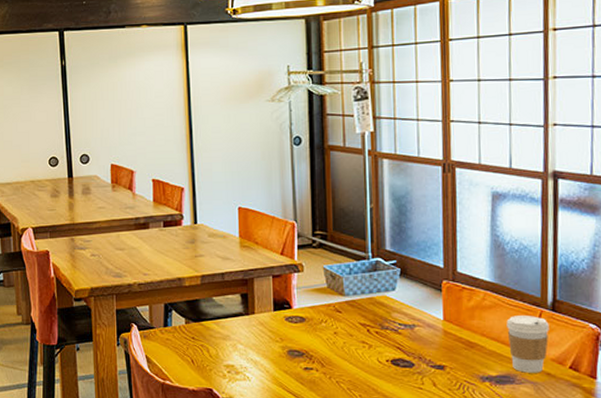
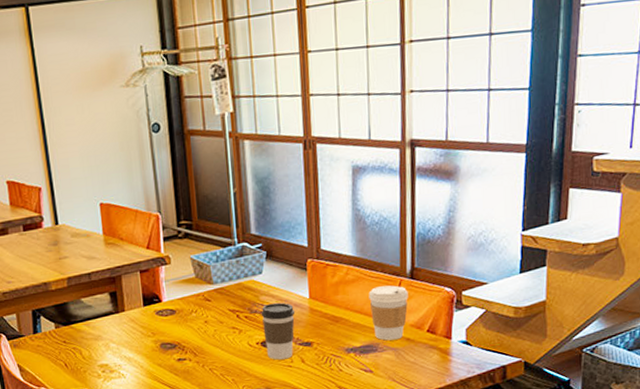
coffee cup: none [392,321,428,381] -> present [261,302,296,360]

